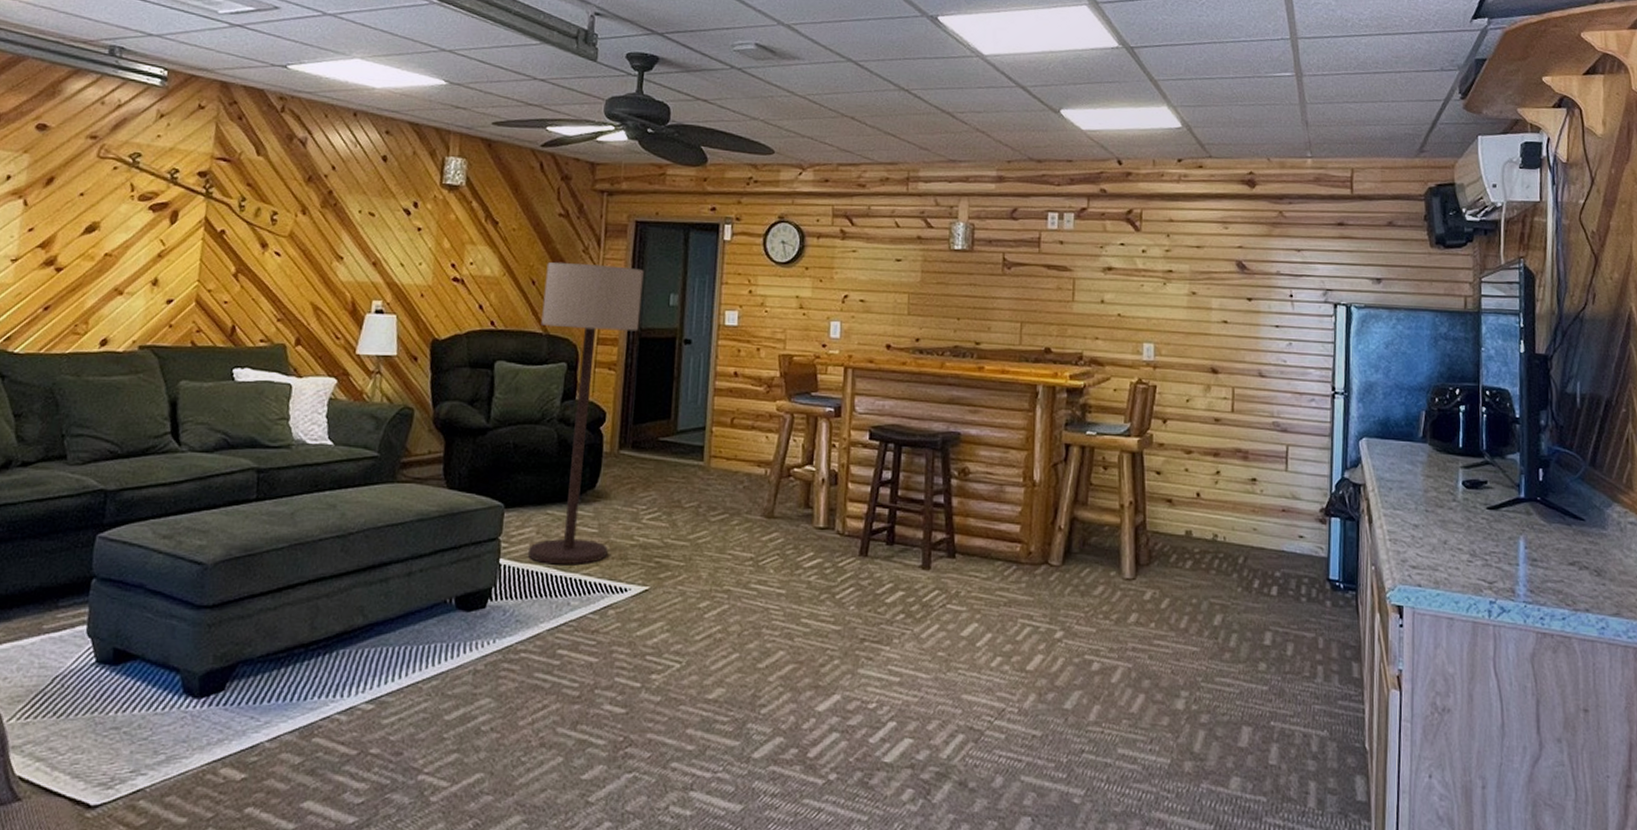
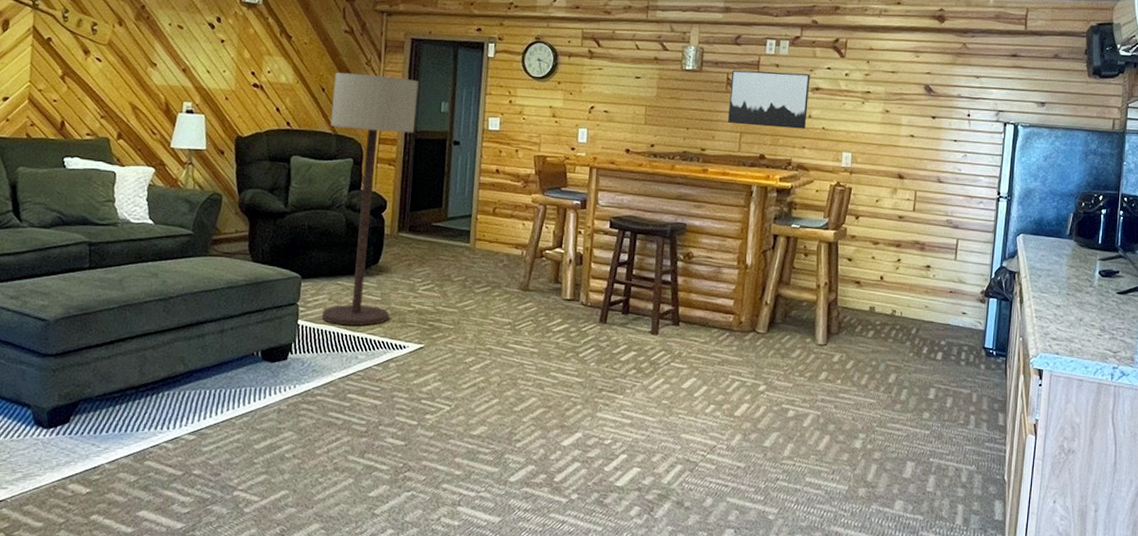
wall art: none [1006,248,1101,317] -> present [728,69,811,129]

